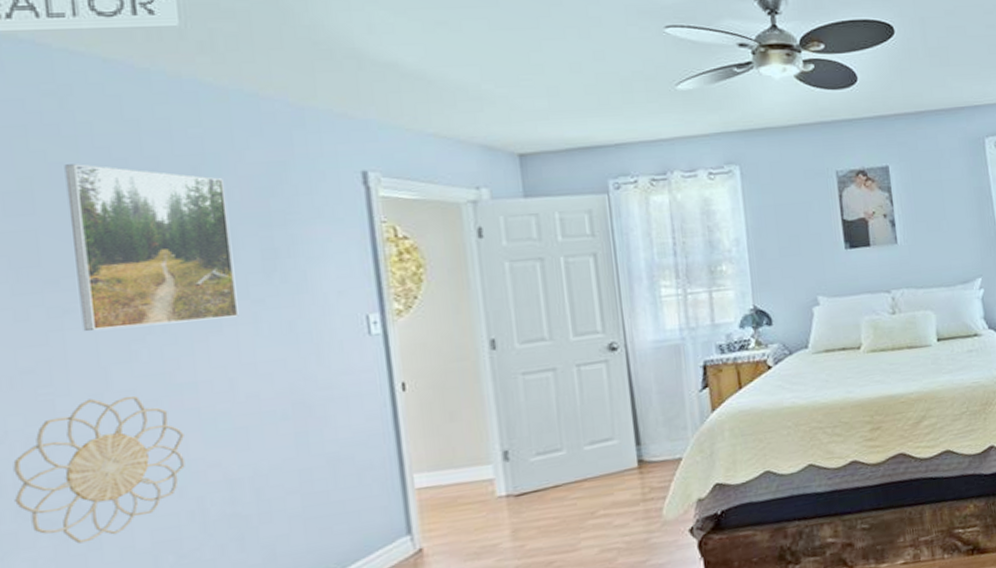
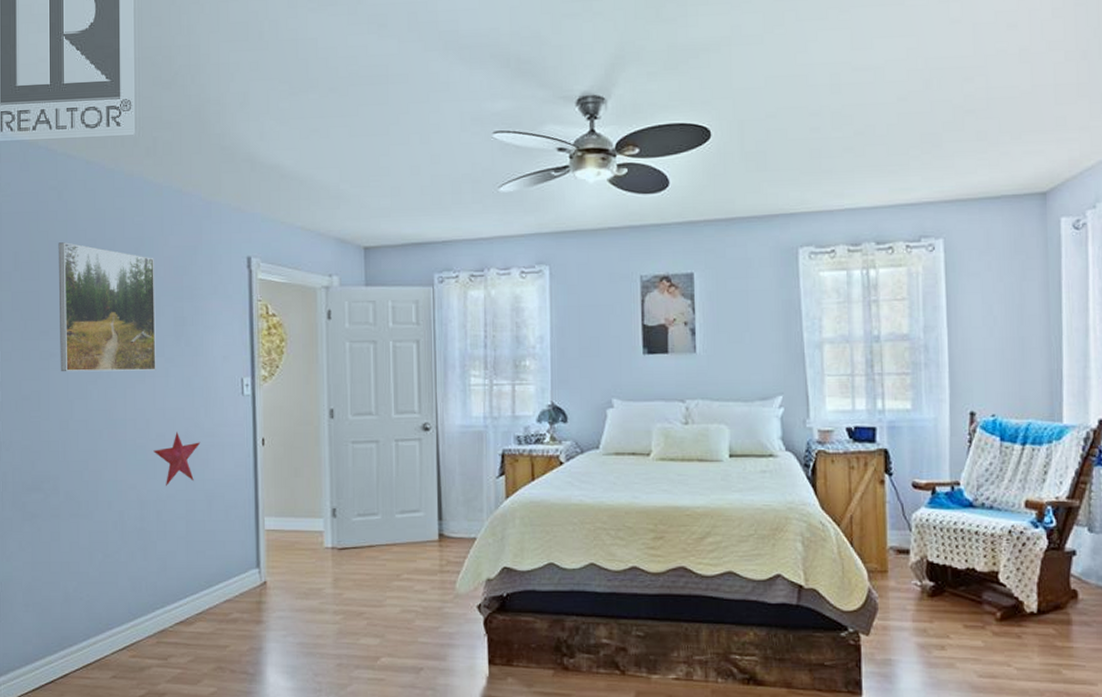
decorative wall piece: present [13,396,185,544] -> none [12,424,115,534]
decorative star: none [243,389,314,458] -> present [153,432,201,487]

